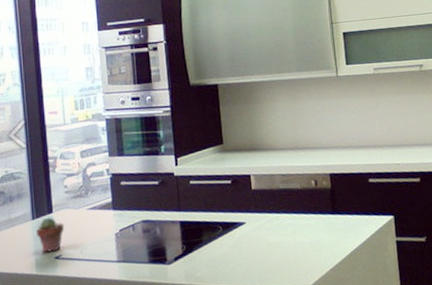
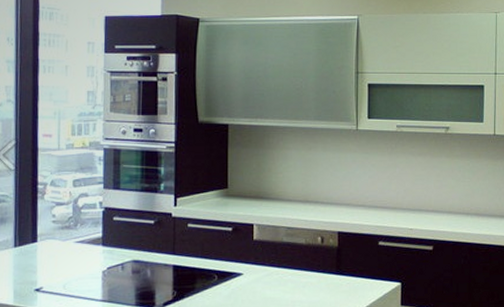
potted succulent: present [36,217,65,253] -> none [17,246,49,283]

